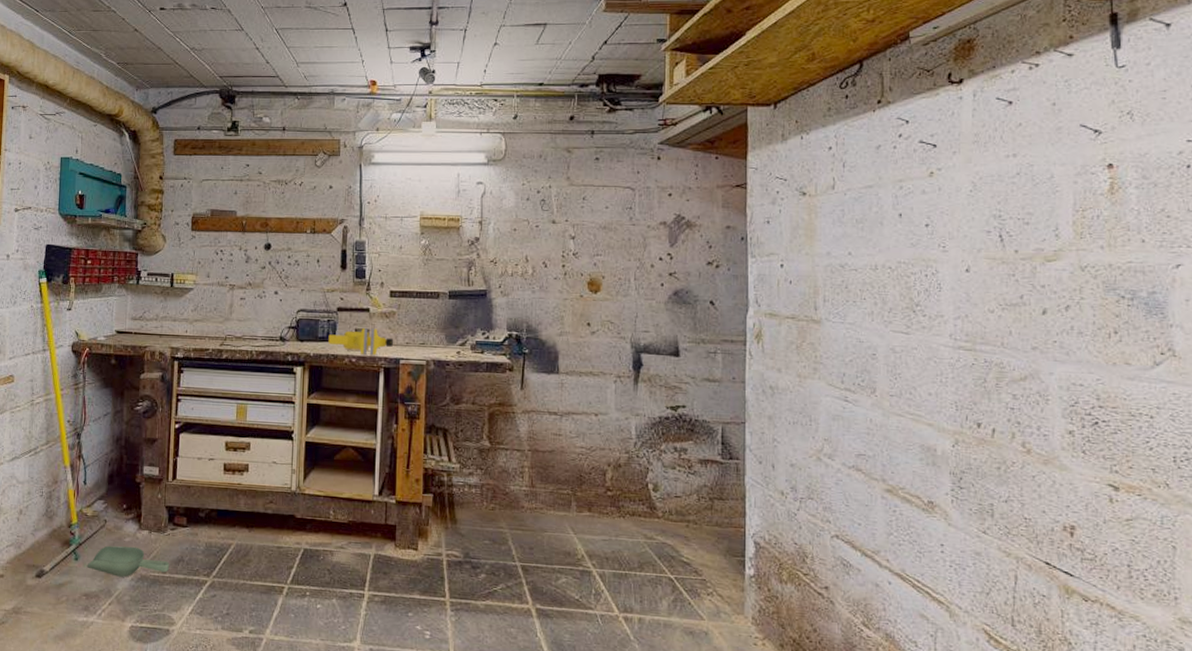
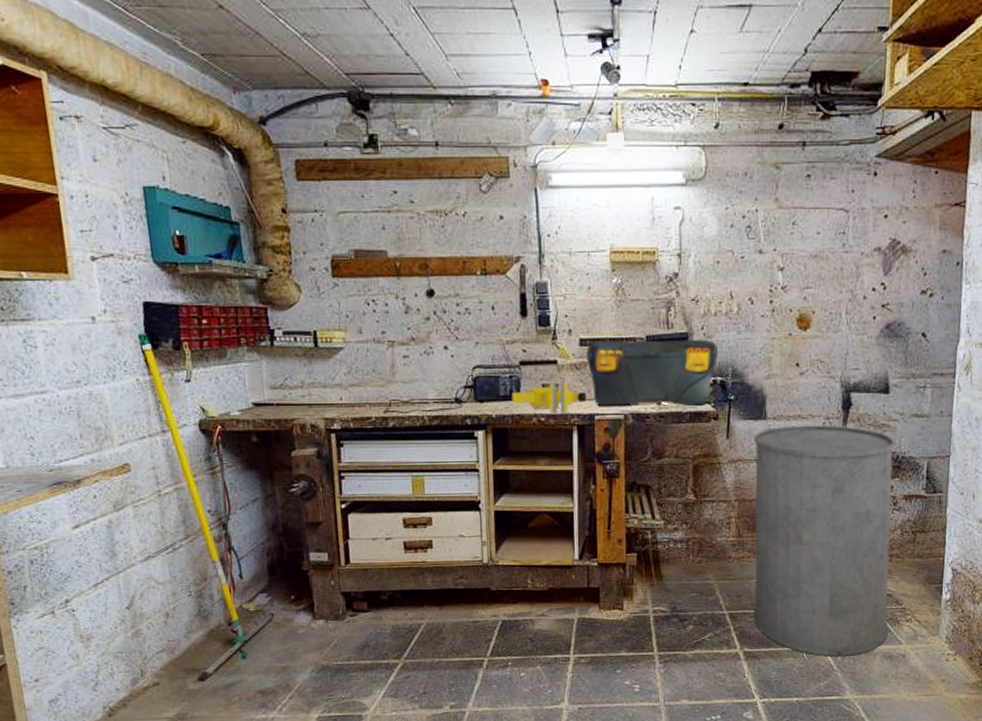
scoop: present [86,545,170,577] -> none [257,637,354,670]
toolbox: none [395,293,513,357] -> present [586,339,717,406]
metal drum: none [546,381,689,627] -> present [754,425,895,657]

